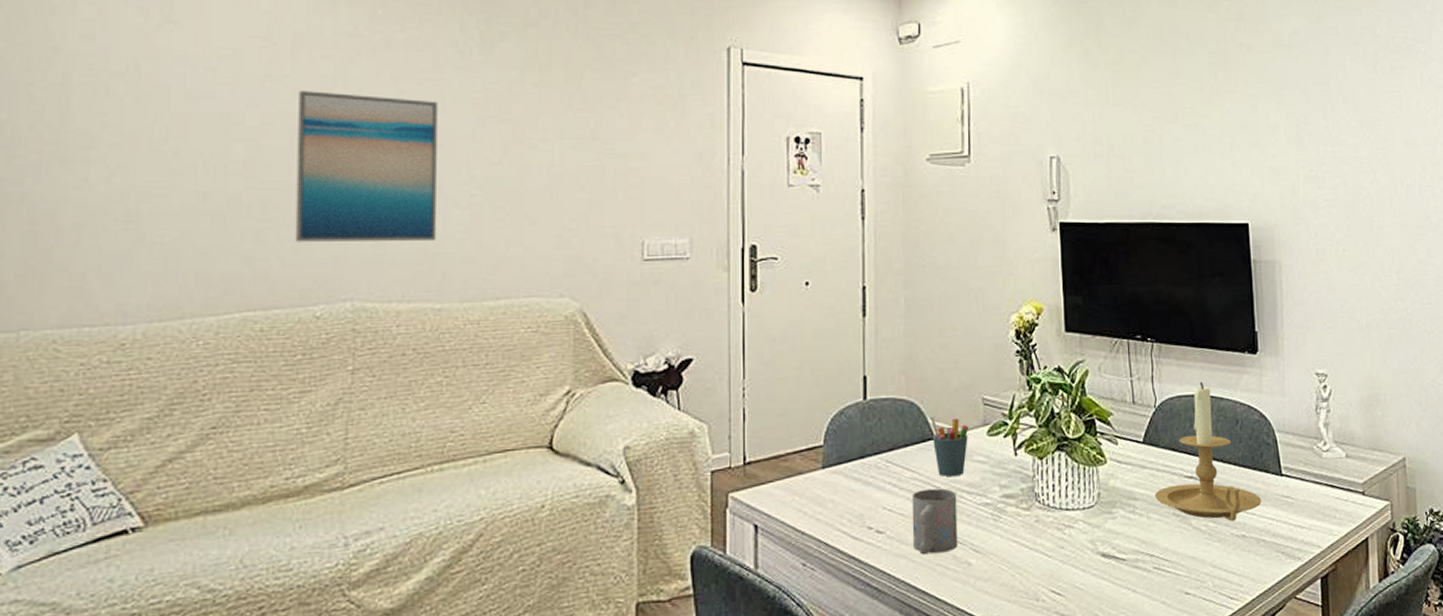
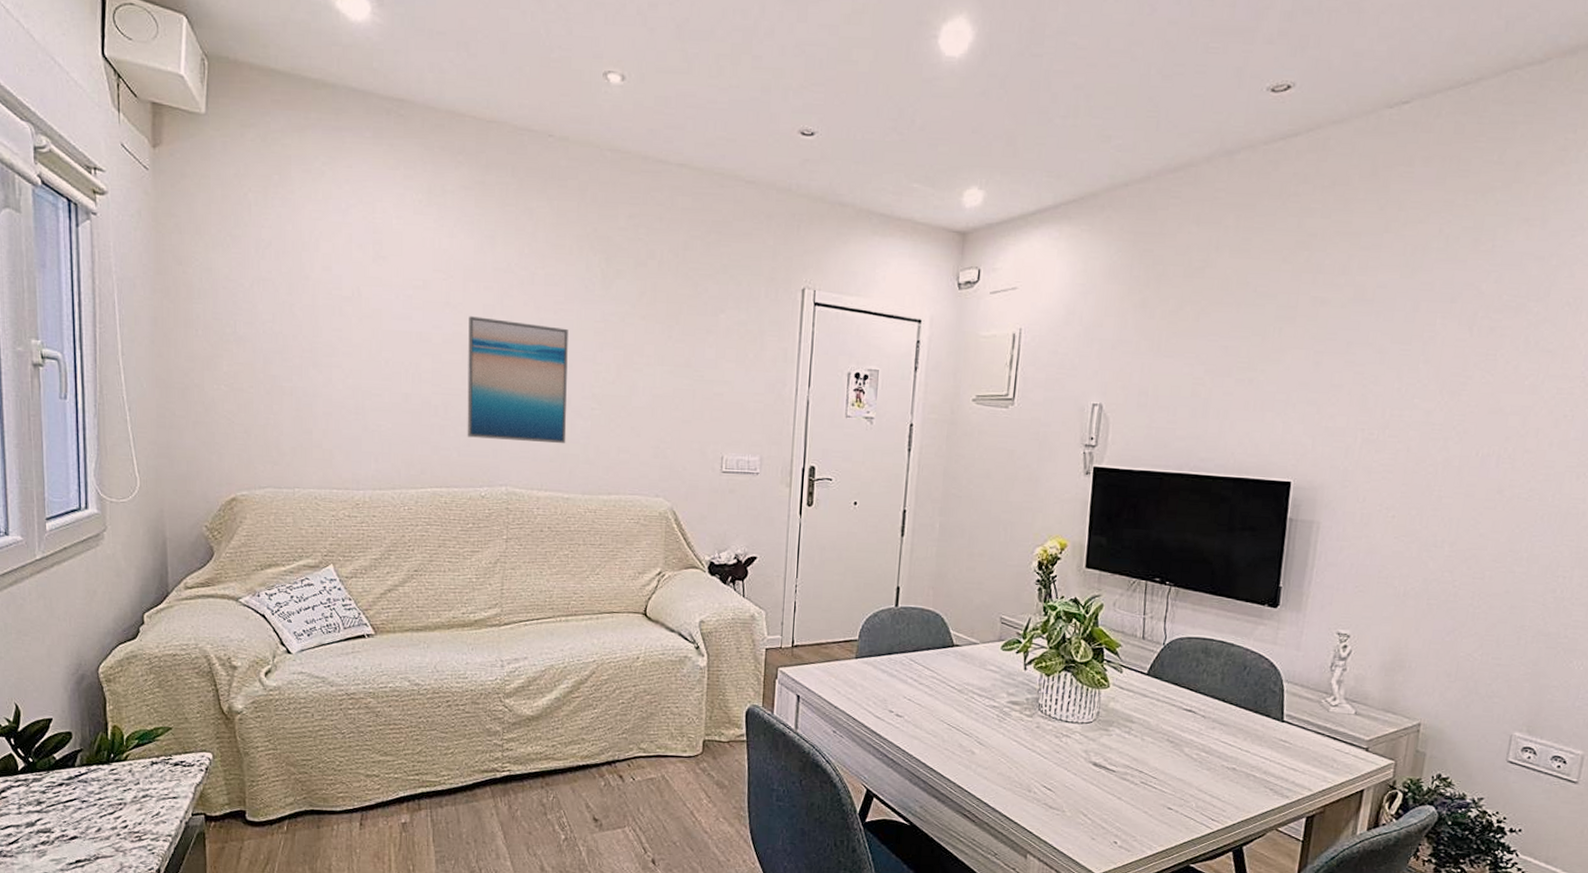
mug: present [911,488,958,555] -> none [926,687,968,741]
pen holder: present [930,415,969,477] -> none [951,627,986,681]
candle holder: present [1155,381,1262,522] -> none [1151,626,1258,755]

